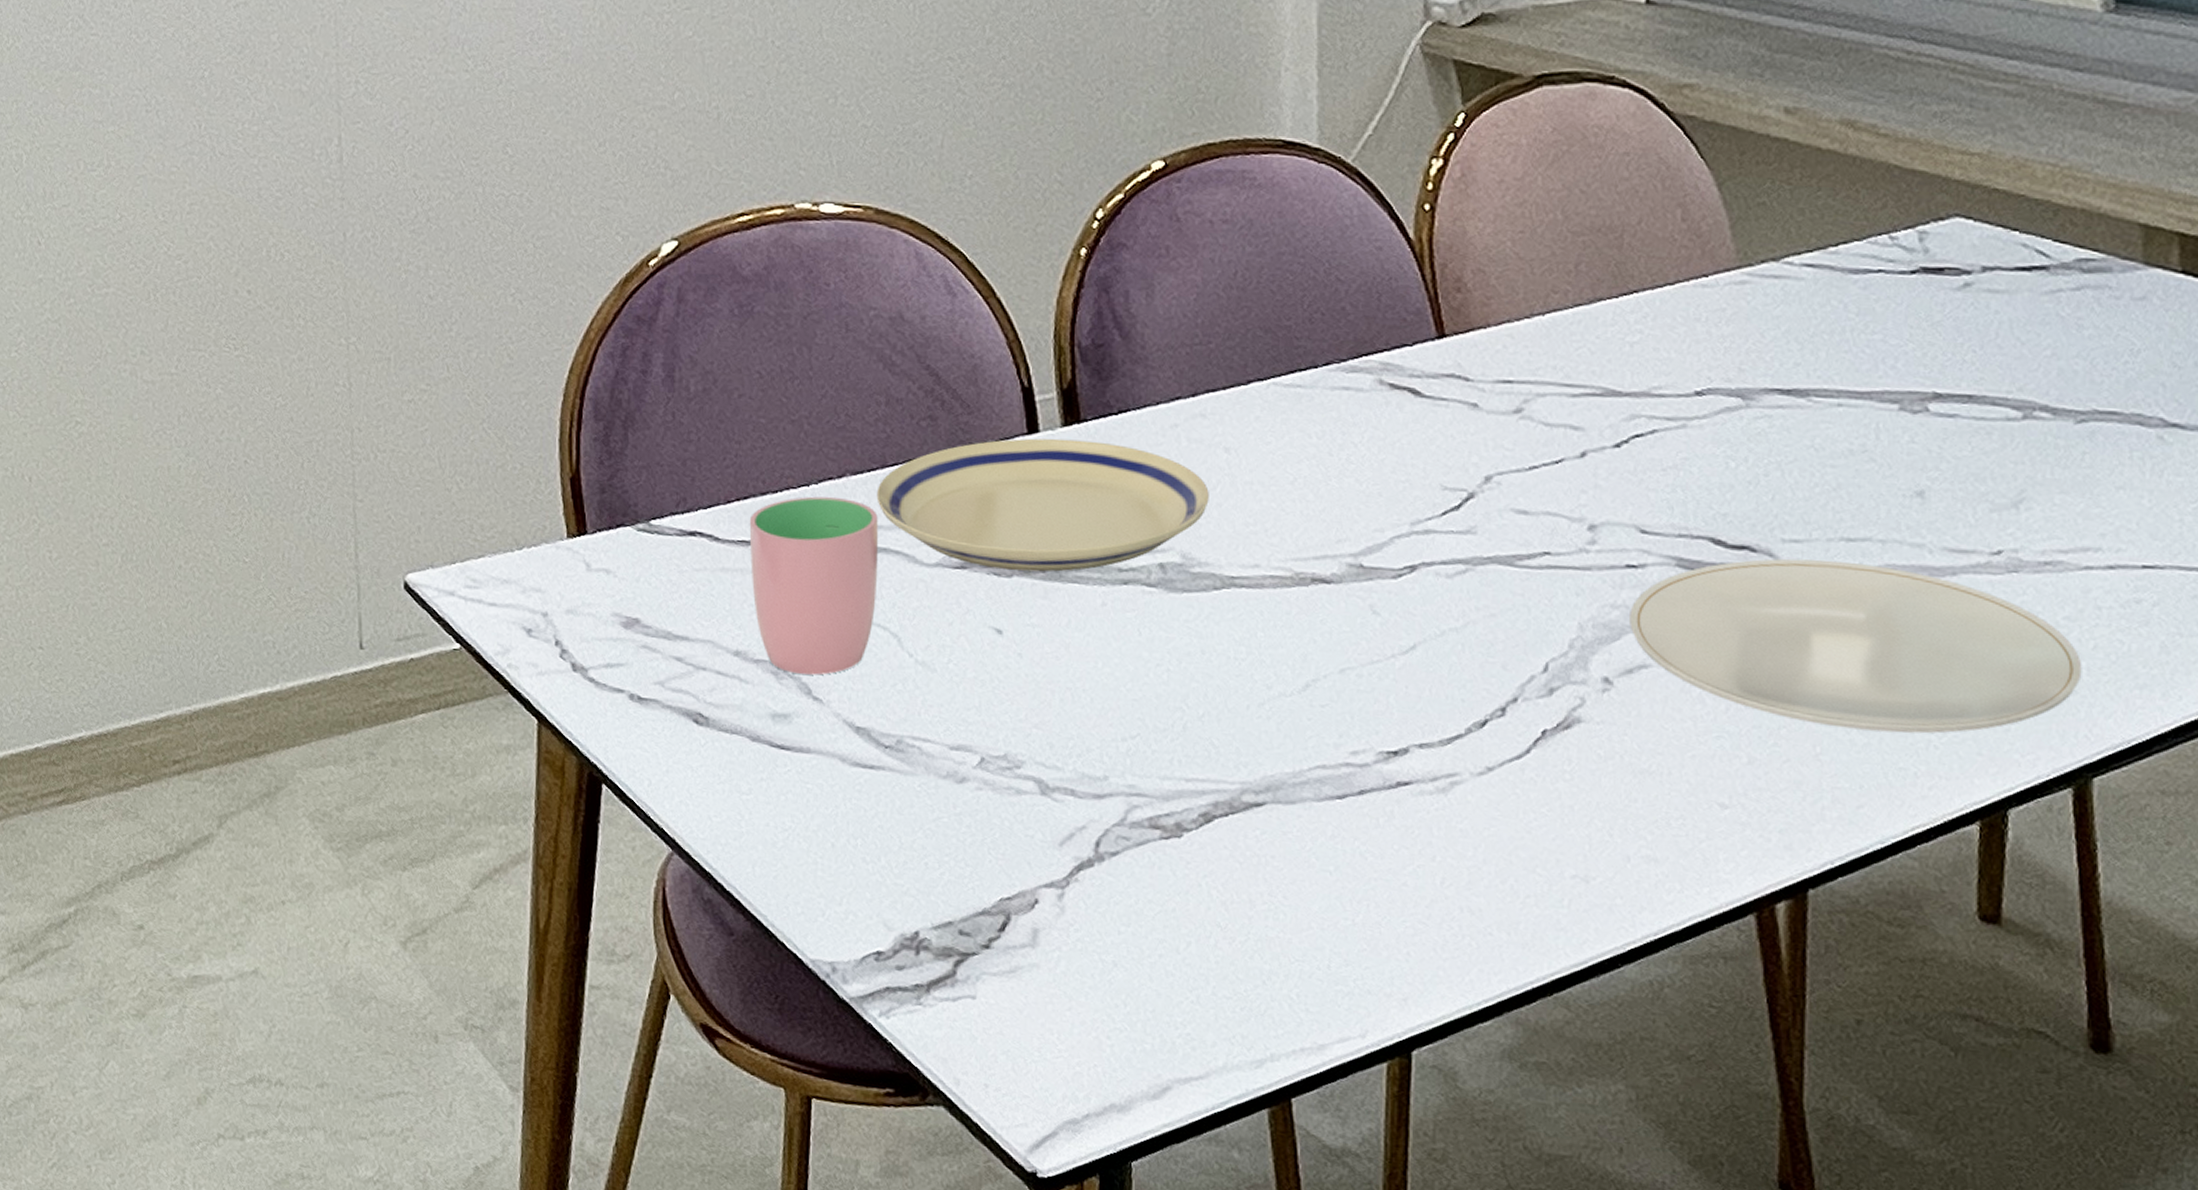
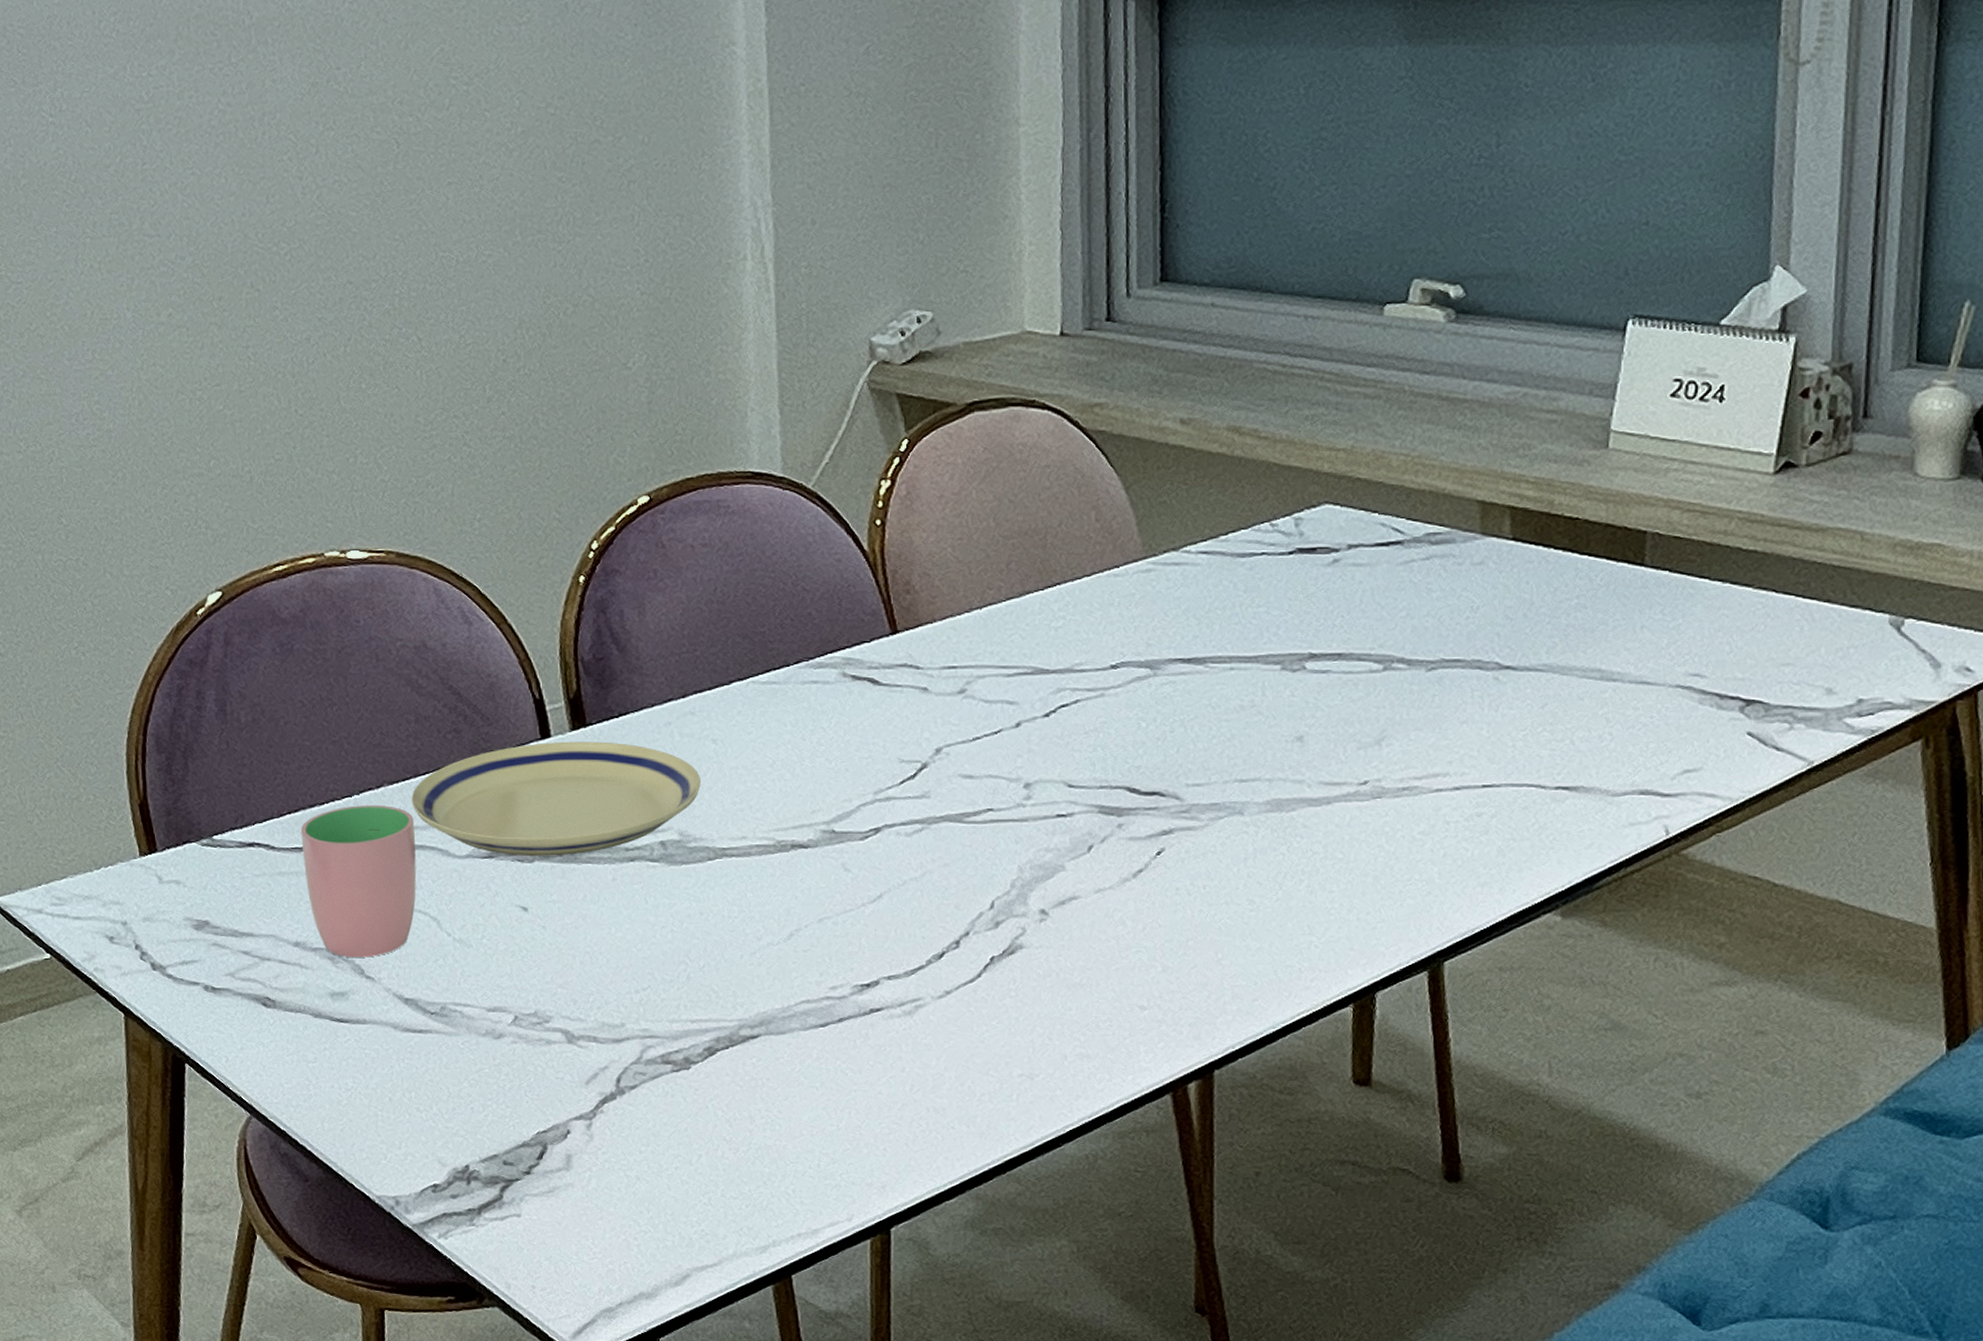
plate: present [1630,558,2082,734] -> none [1061,799,1435,937]

